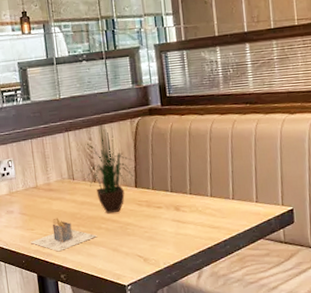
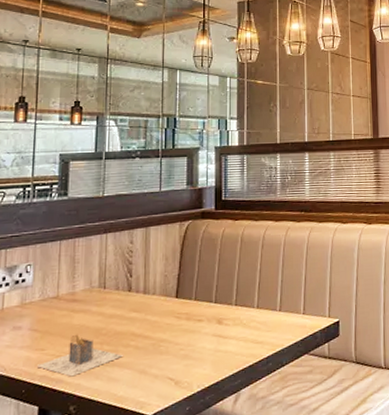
potted plant: present [86,120,134,214] -> none [121,222,178,329]

